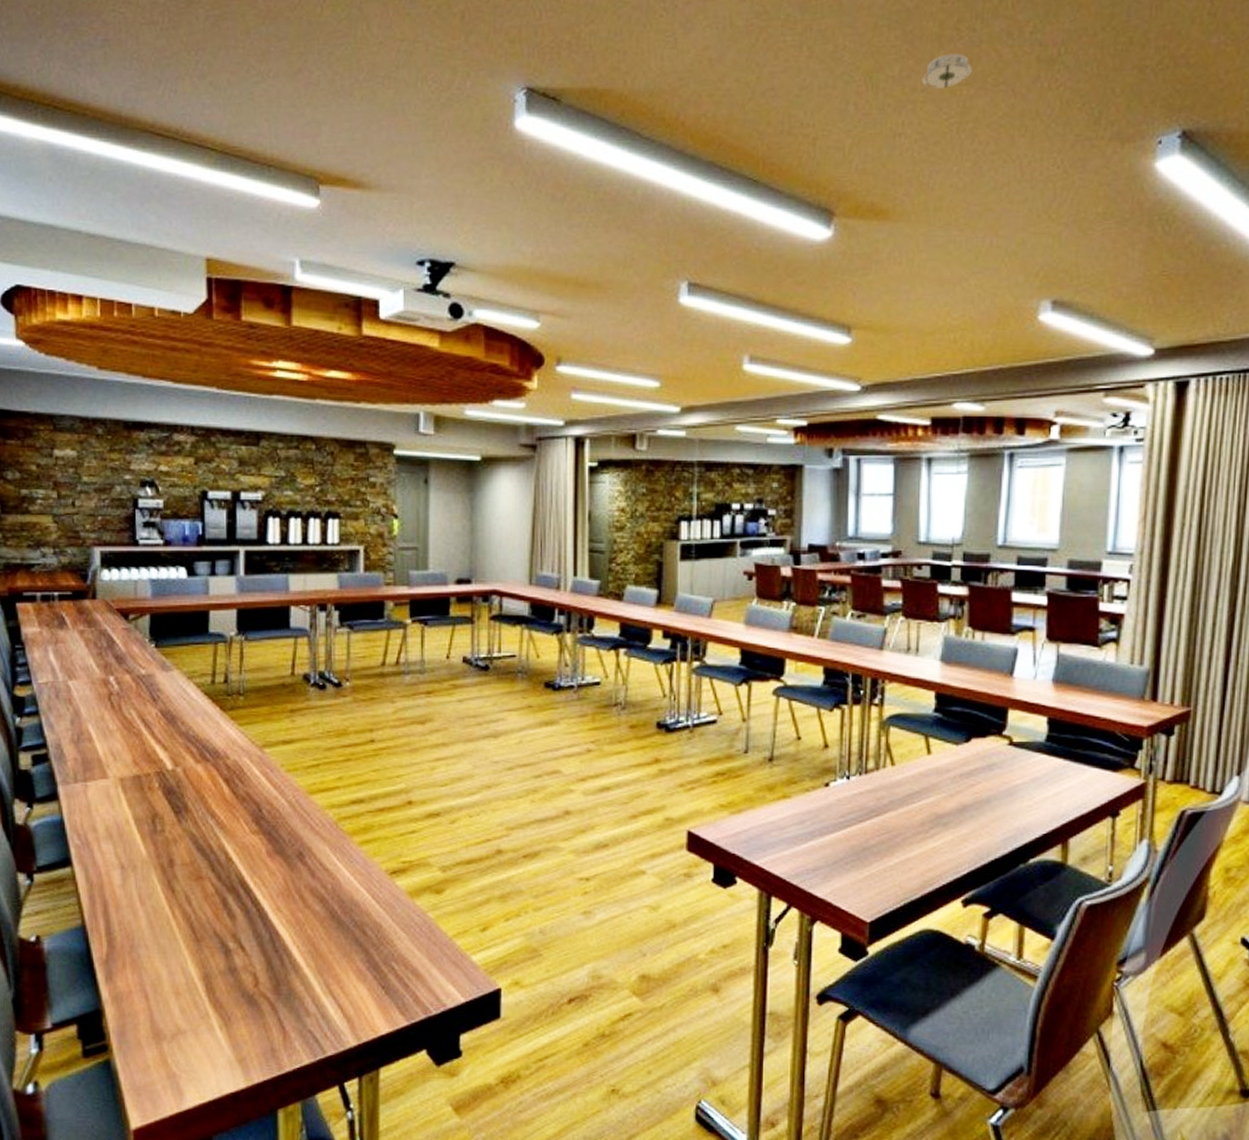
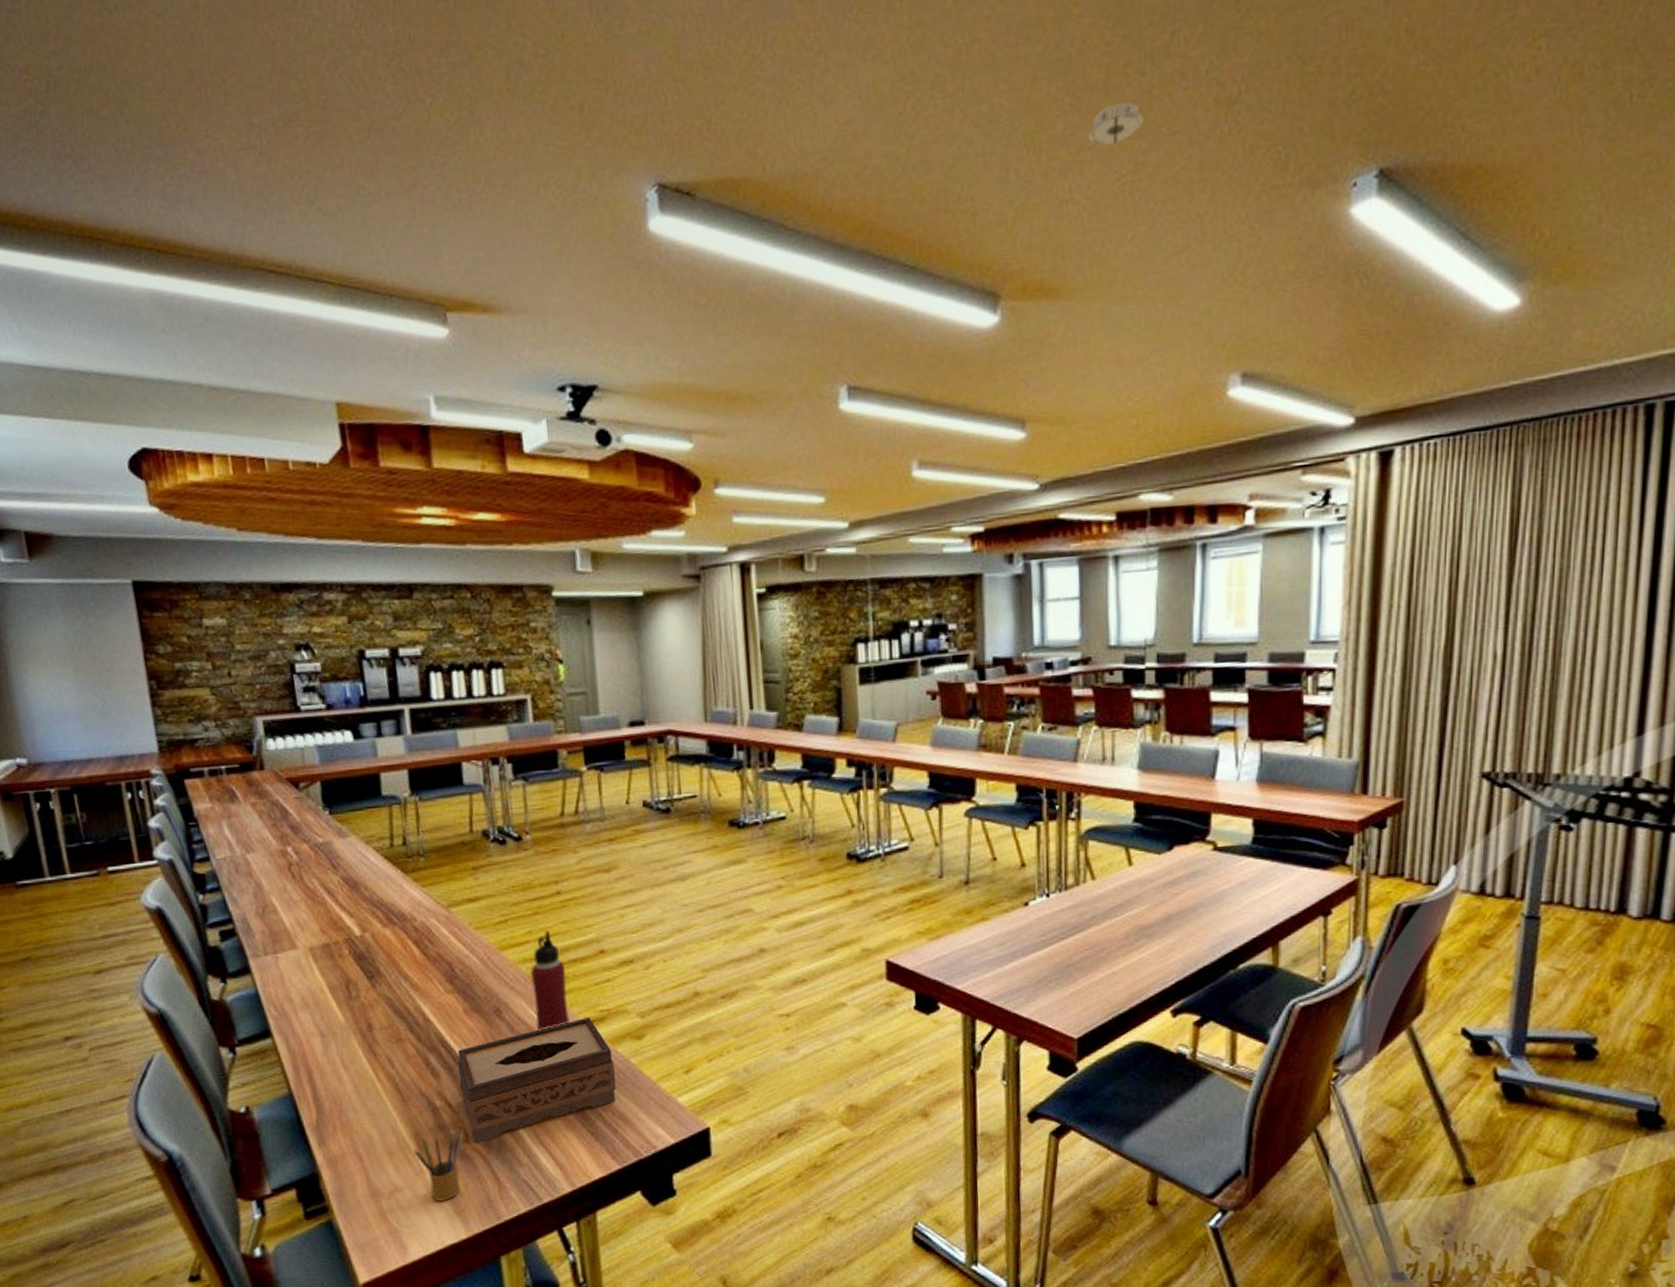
pencil box: none [201,973,255,1047] -> present [413,1128,465,1201]
tissue box: none [255,867,412,989] -> present [457,1017,616,1143]
water bottle: none [336,778,372,878] -> present [530,930,571,1030]

